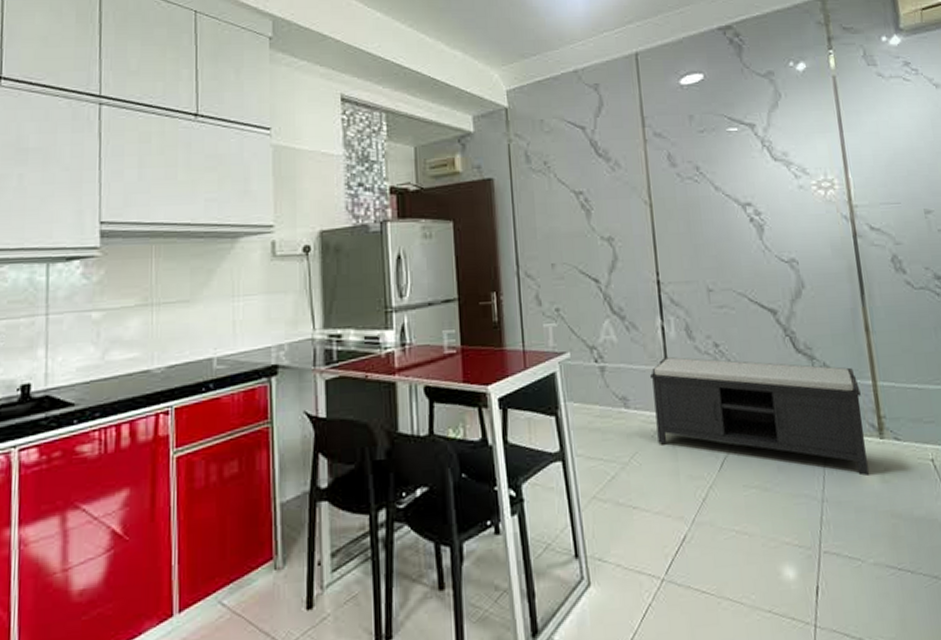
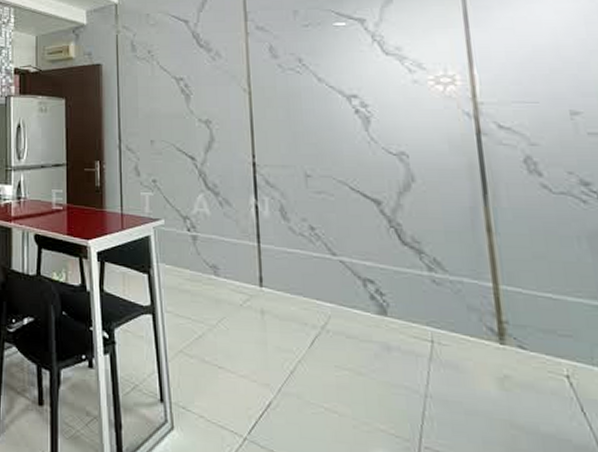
bench: present [650,356,869,476] -> none [242,233,484,379]

